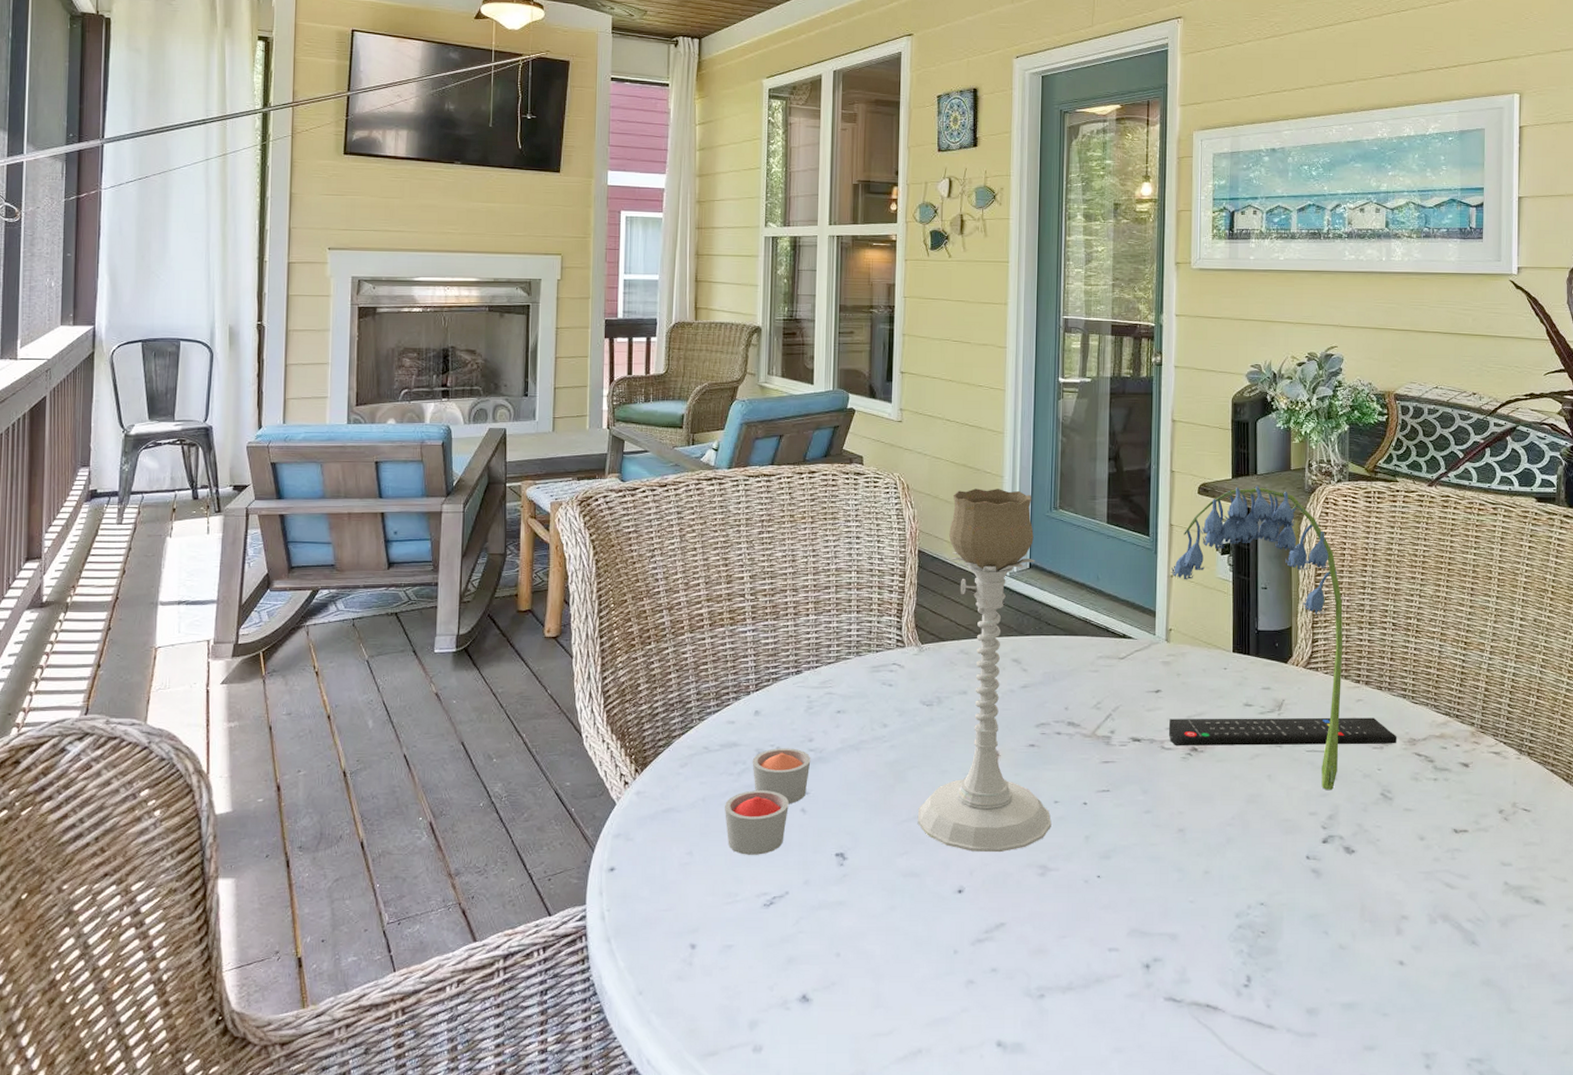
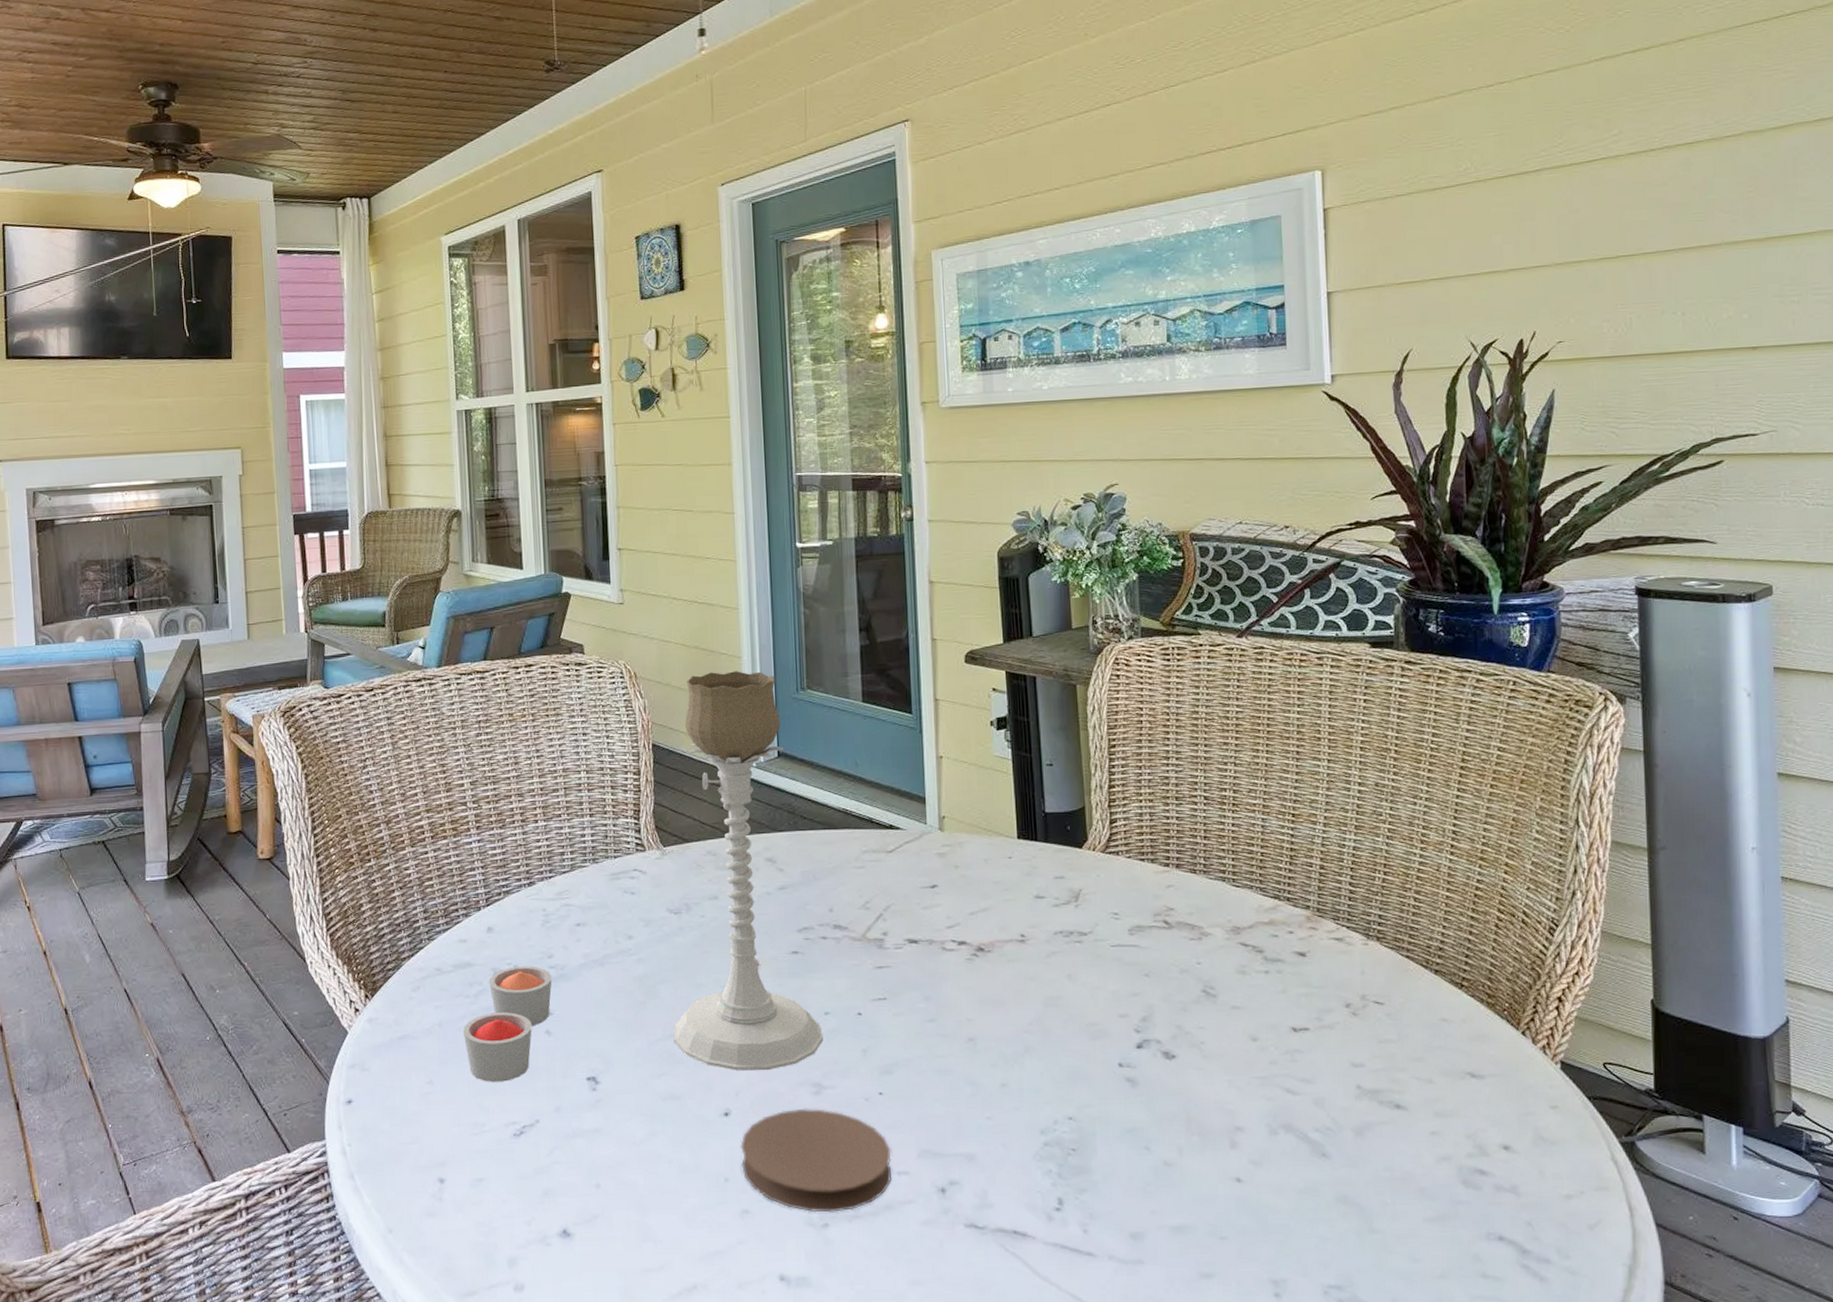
coaster: none [970,888,1104,984] -> present [740,1108,892,1213]
remote control: present [1168,717,1396,746] -> none [948,905,1217,946]
flower: present [1171,486,1343,790] -> none [940,649,1149,988]

